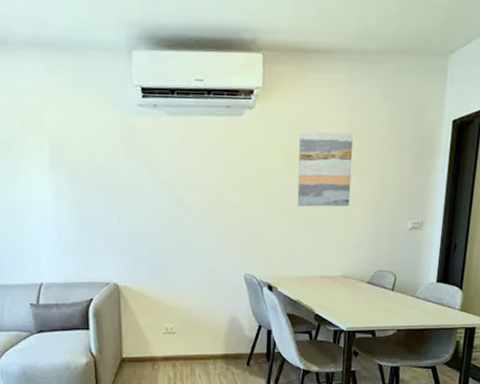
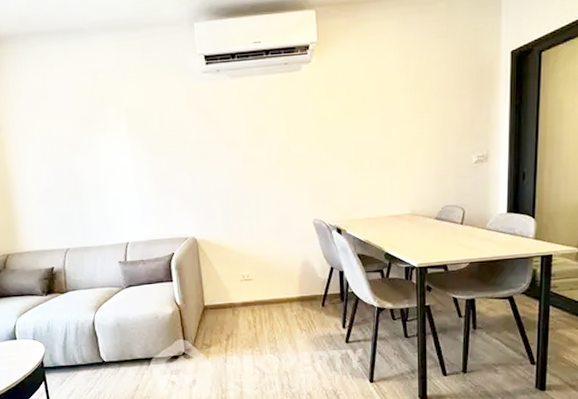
wall art: present [297,132,353,207] -> none [357,75,412,151]

